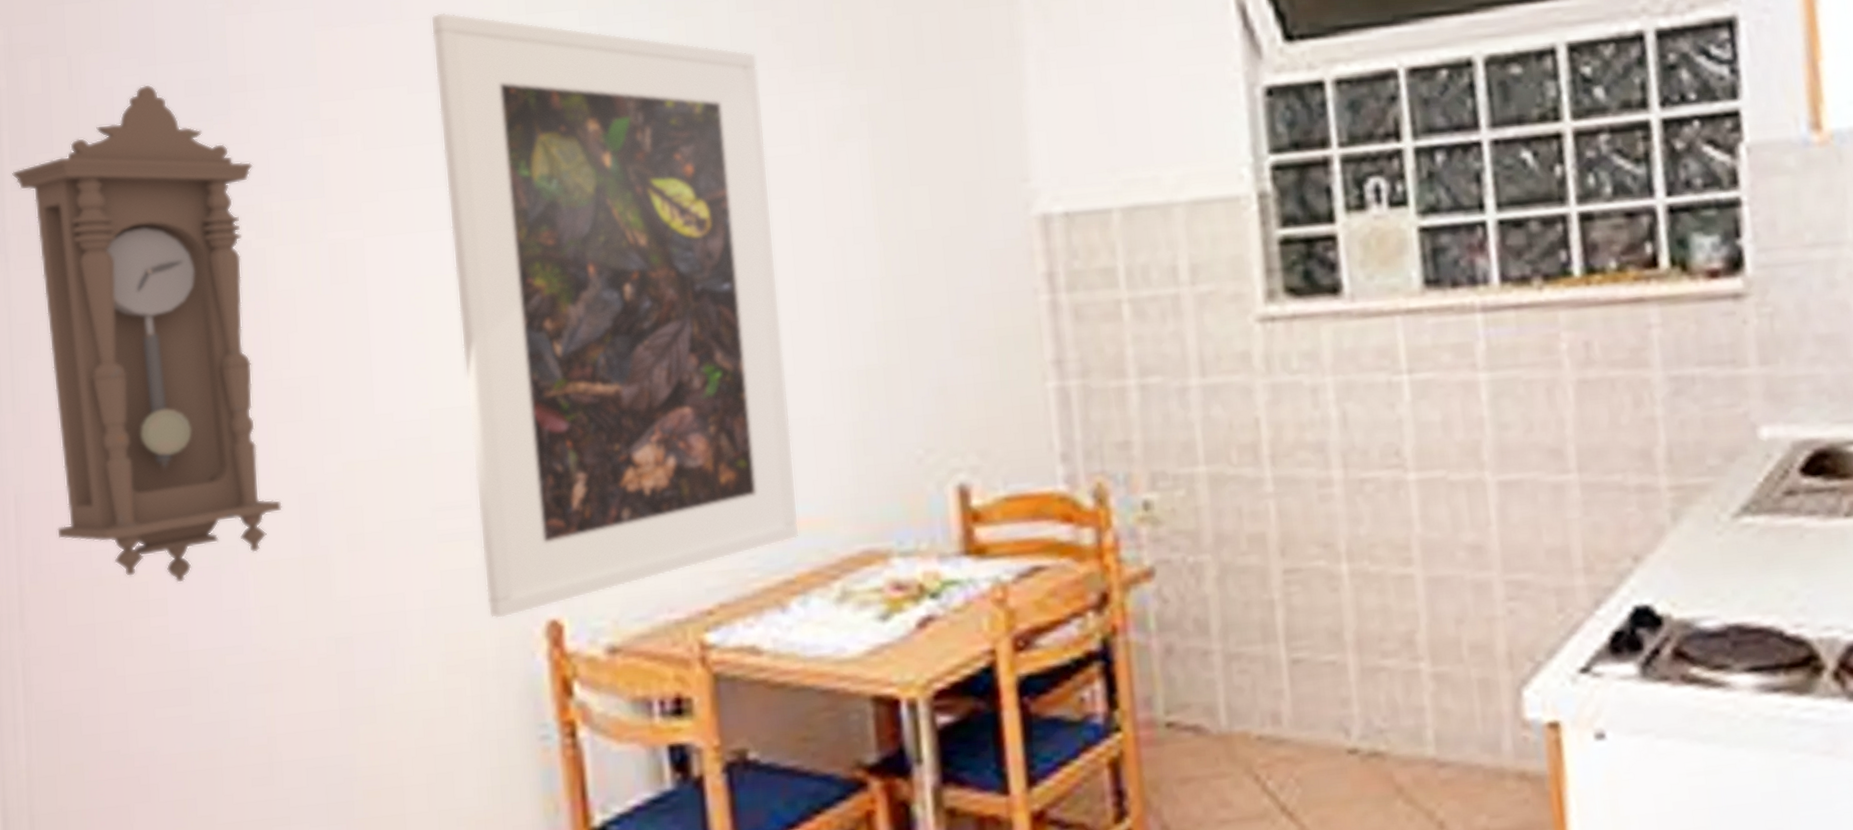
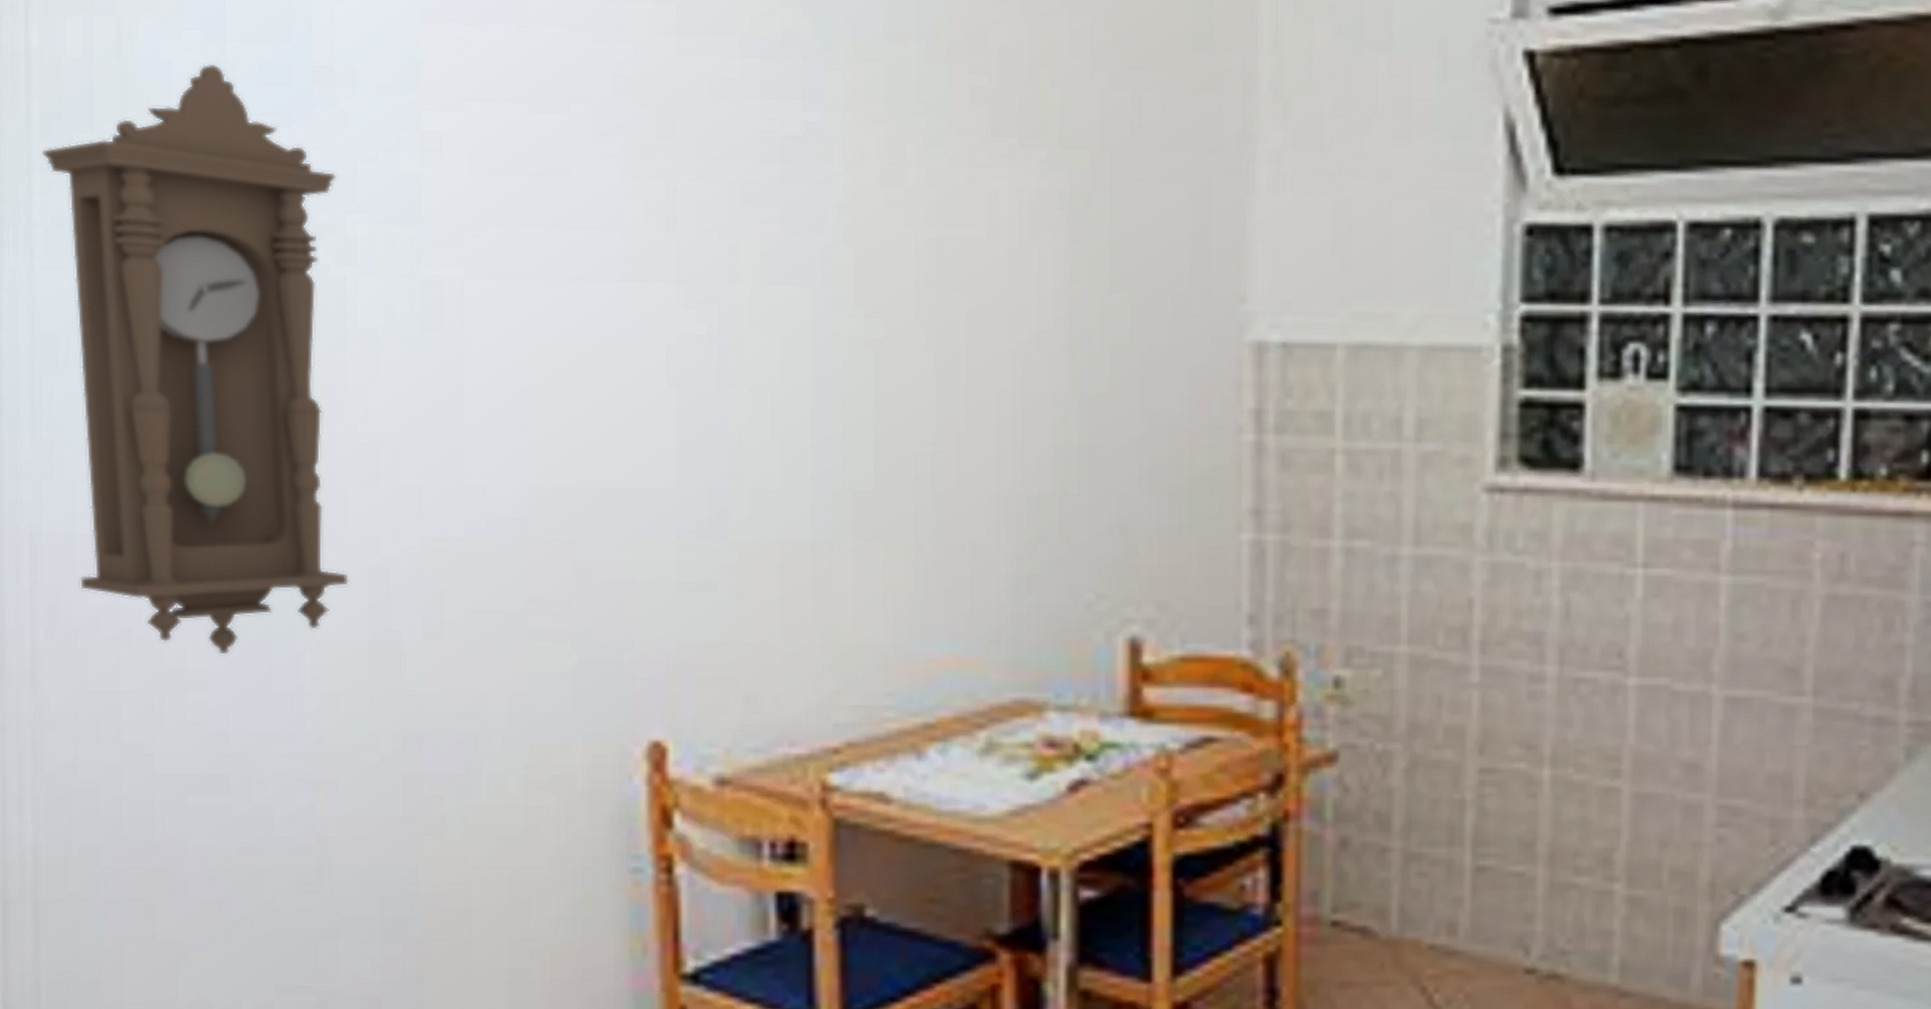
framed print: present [430,12,800,619] -> none [561,19,947,734]

